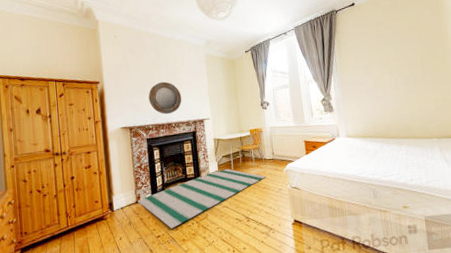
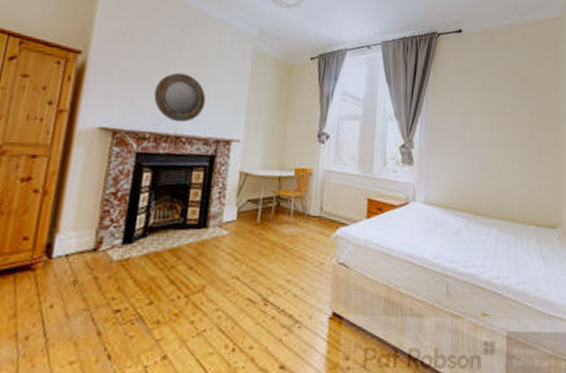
rug: present [137,168,266,229] -> none [96,219,305,302]

